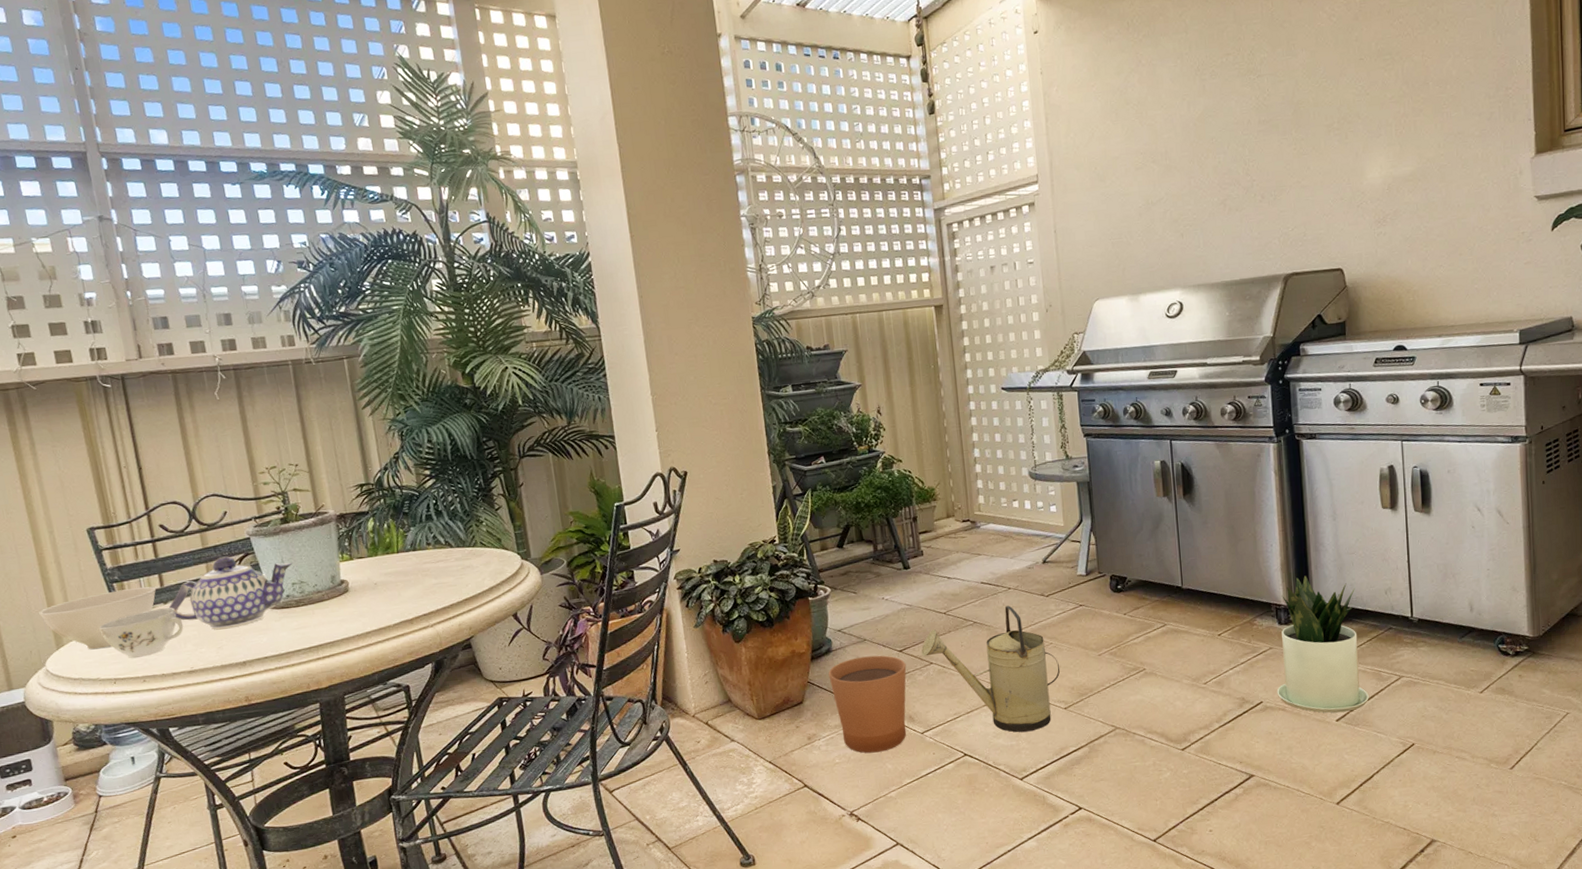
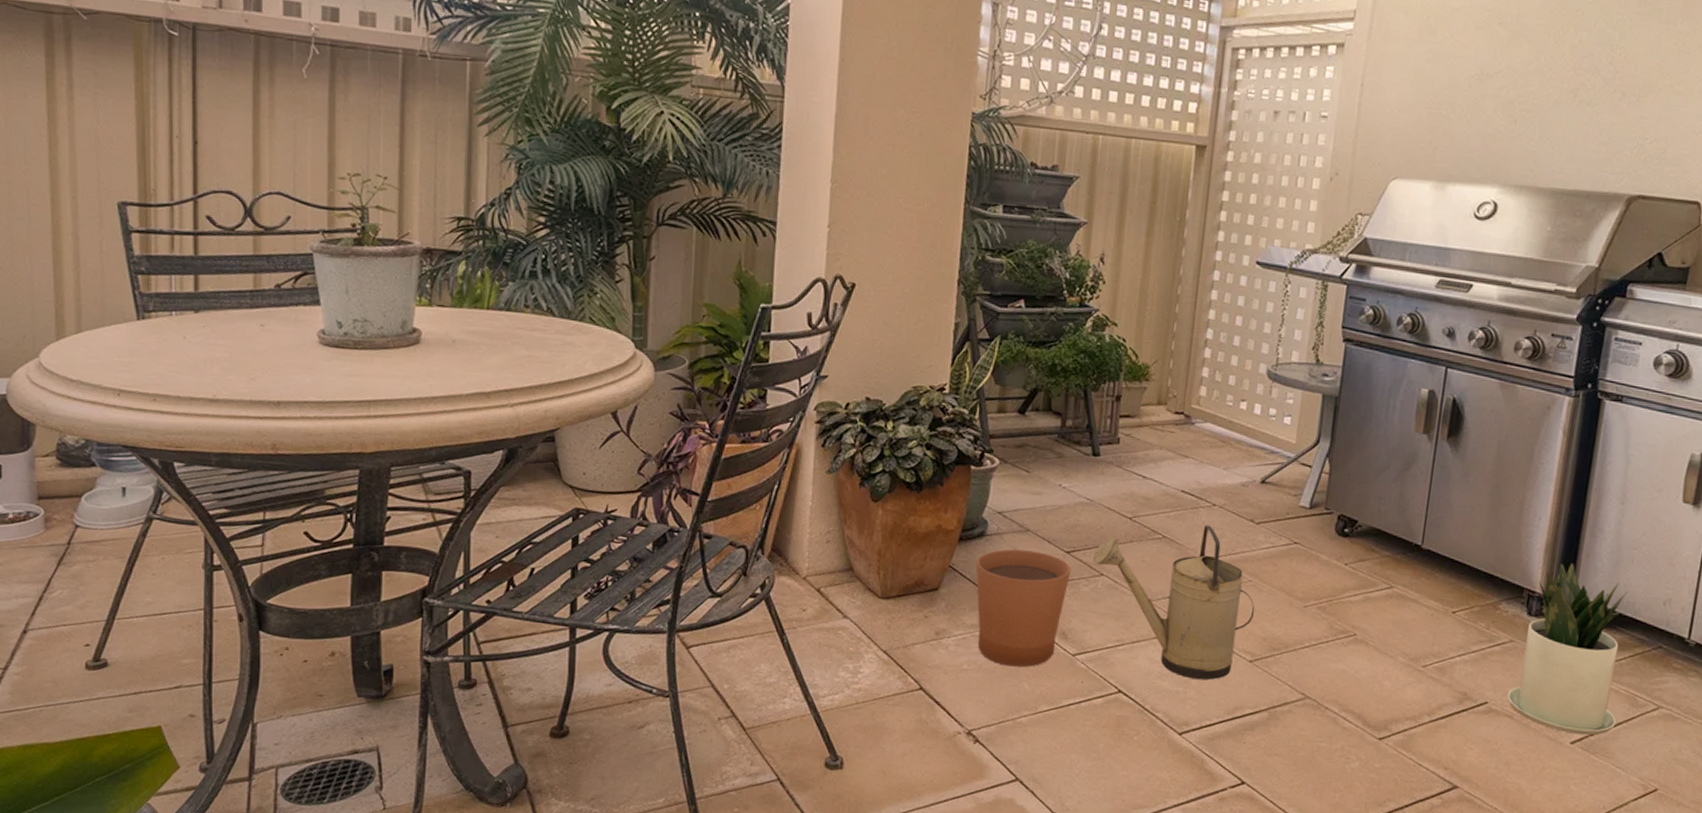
bowl: present [38,586,157,650] -> none [41,283,189,351]
teacup: present [99,607,184,659] -> none [111,316,214,371]
teapot: present [168,556,293,630] -> none [199,269,359,359]

